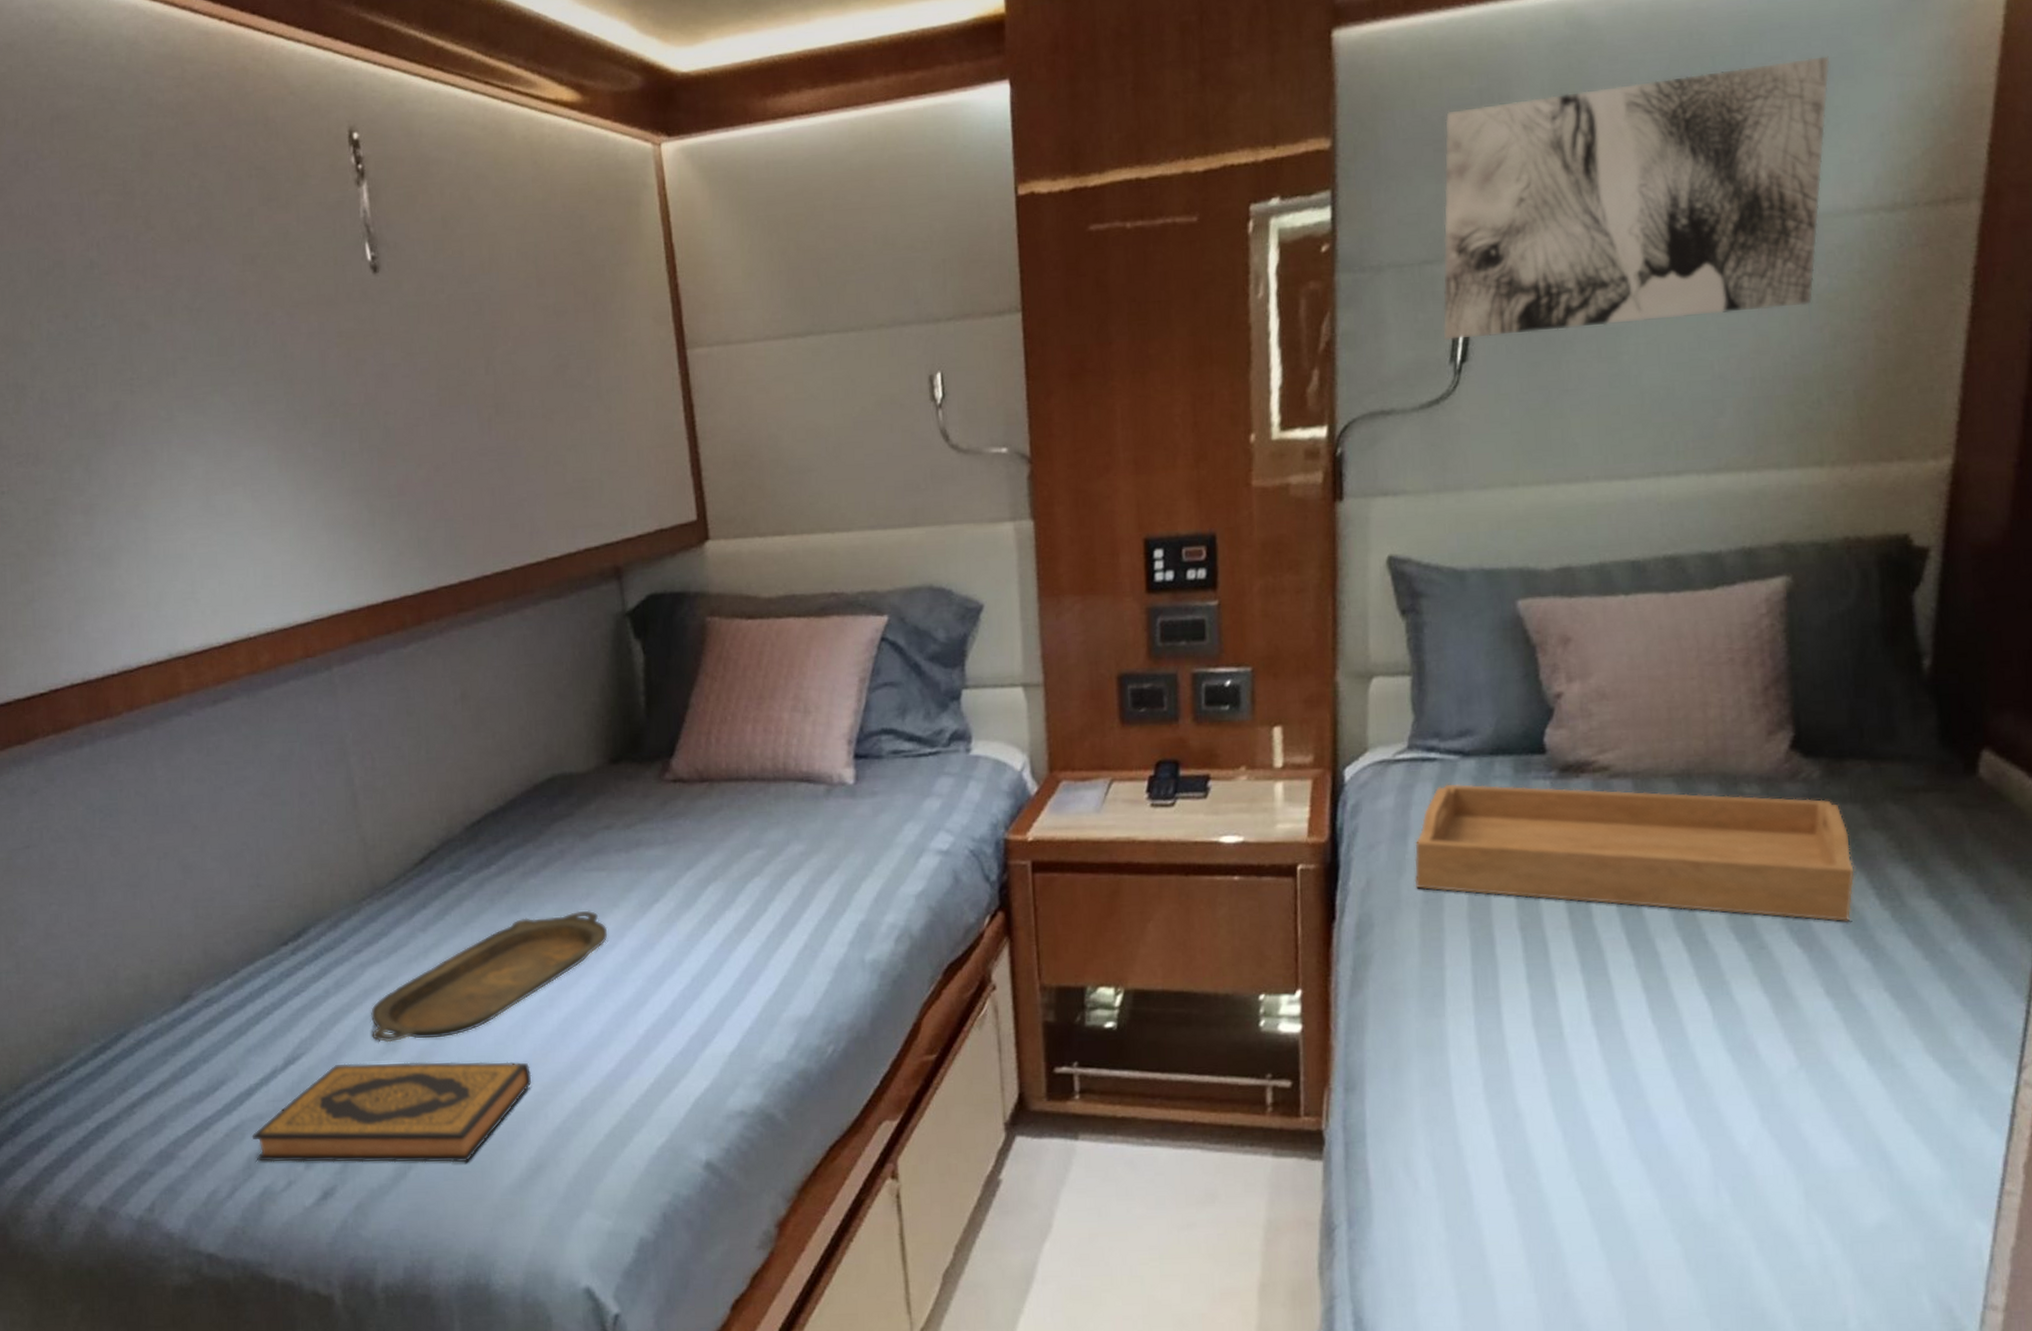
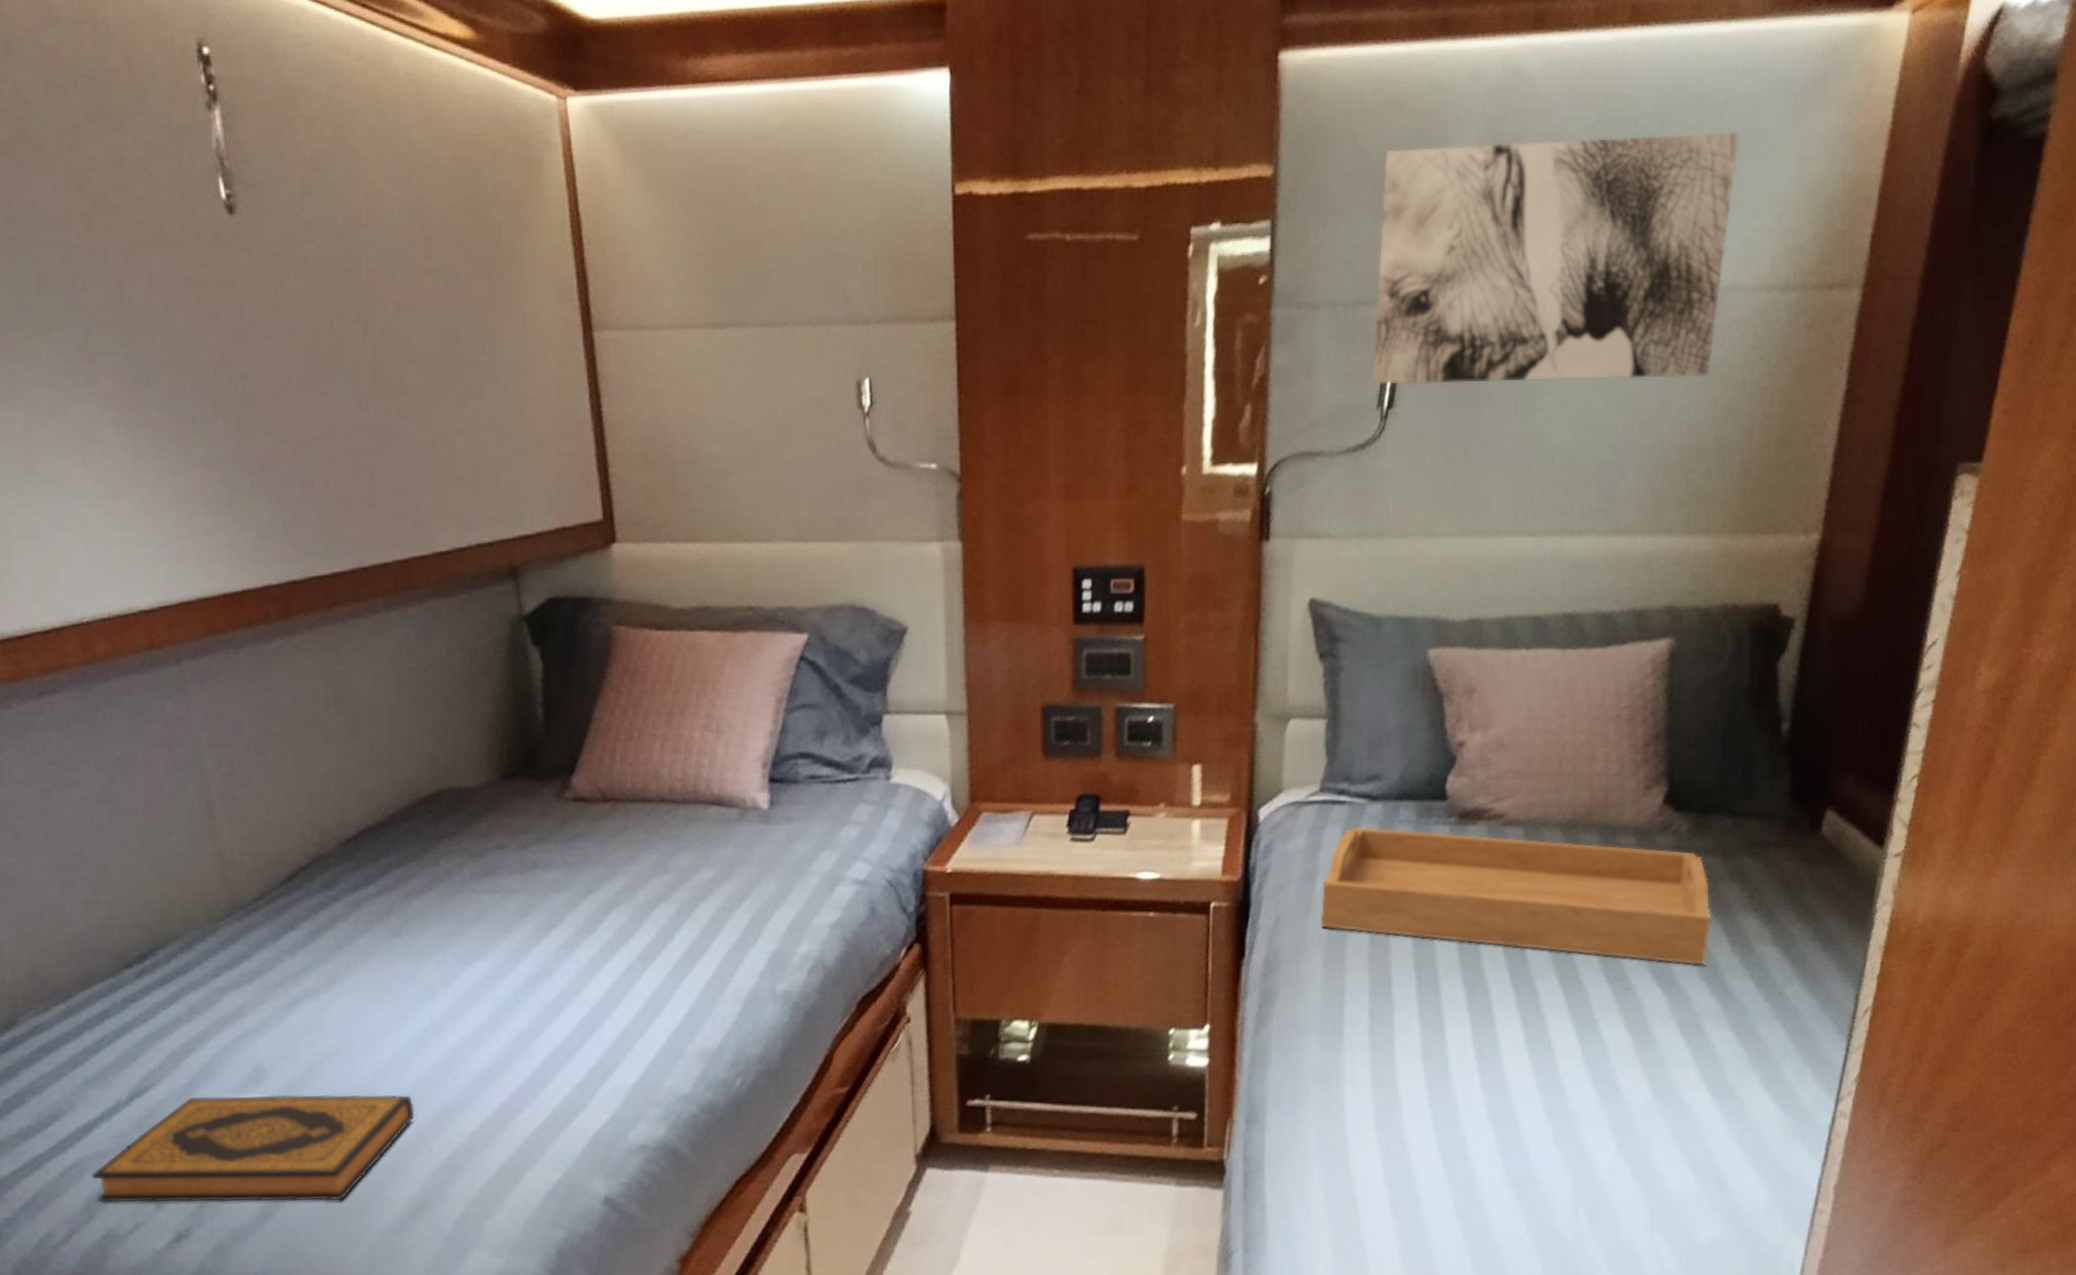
serving tray: present [370,910,608,1043] -> none [230,935,500,1074]

